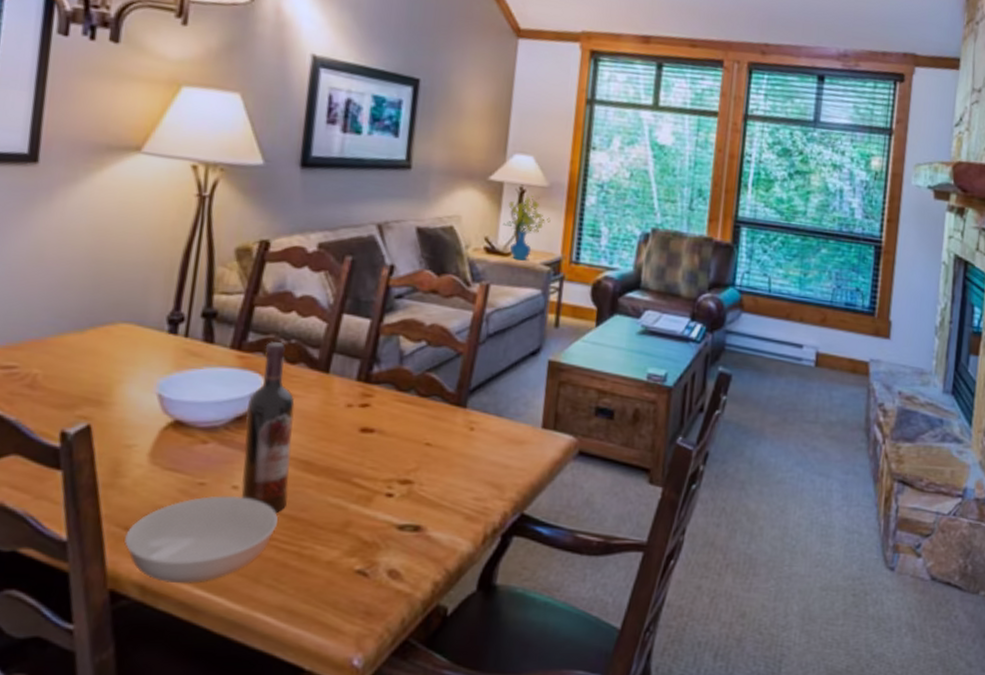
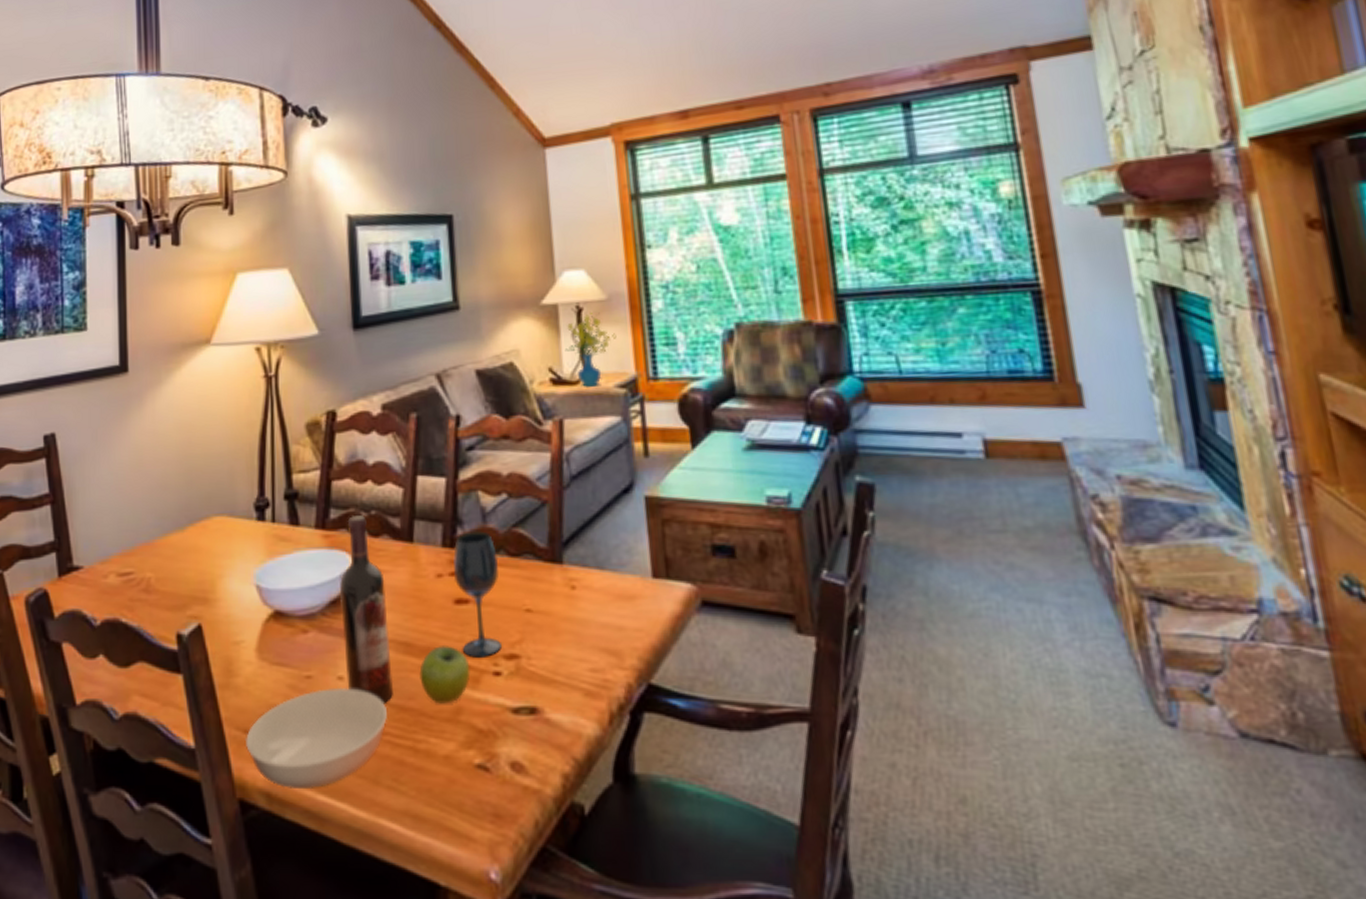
fruit: none [315,467,365,517] -> present [419,646,471,704]
wineglass: none [361,370,409,480] -> present [453,531,501,658]

